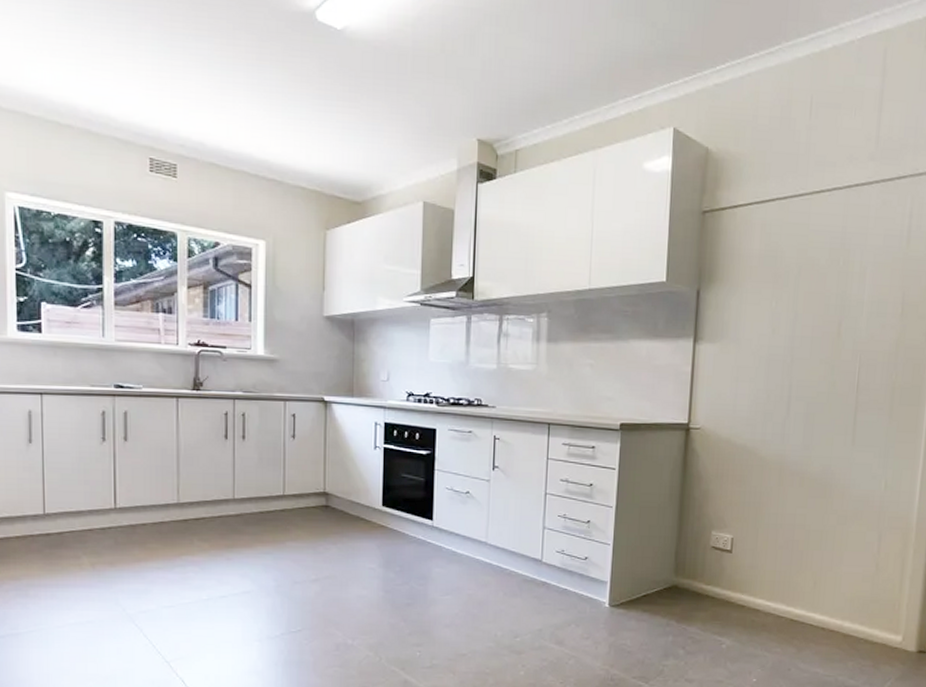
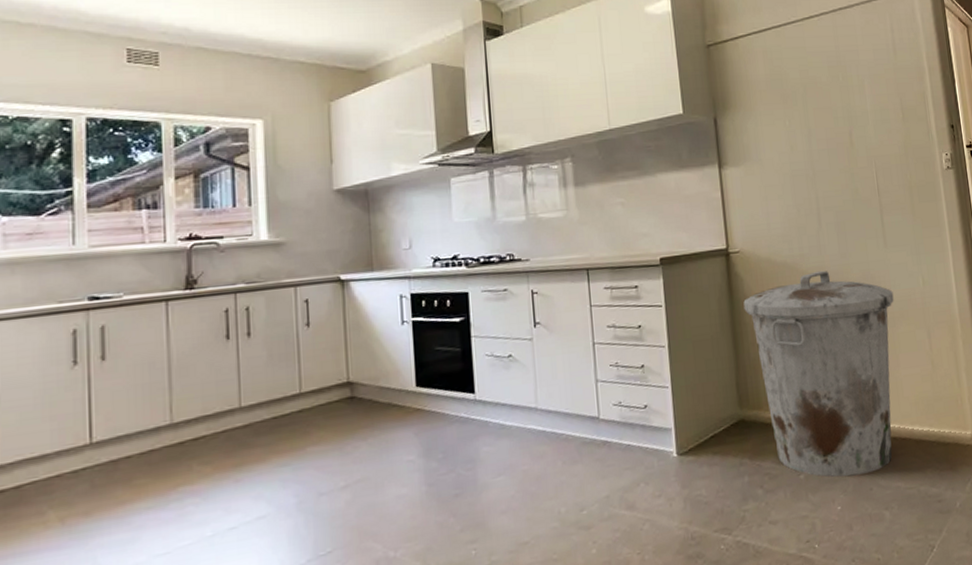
trash can: none [695,458,851,655] -> present [743,270,894,477]

